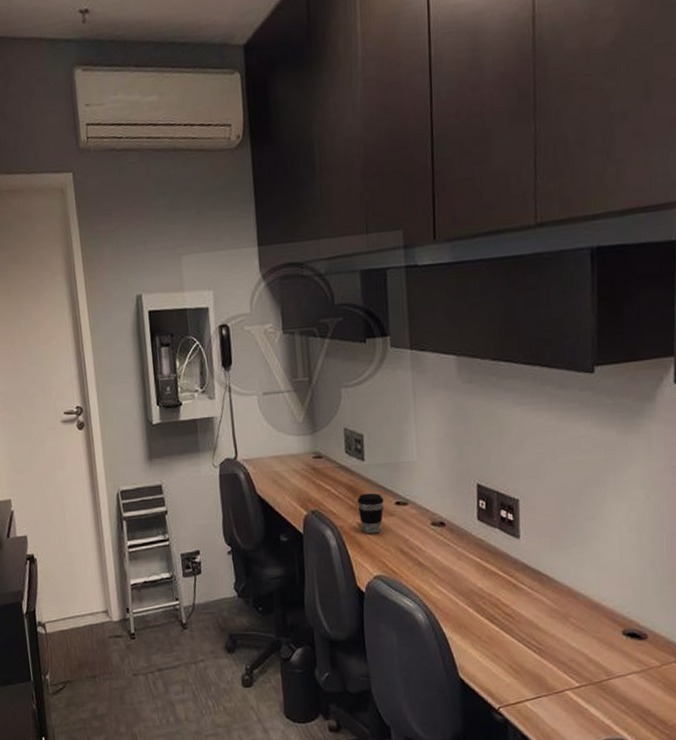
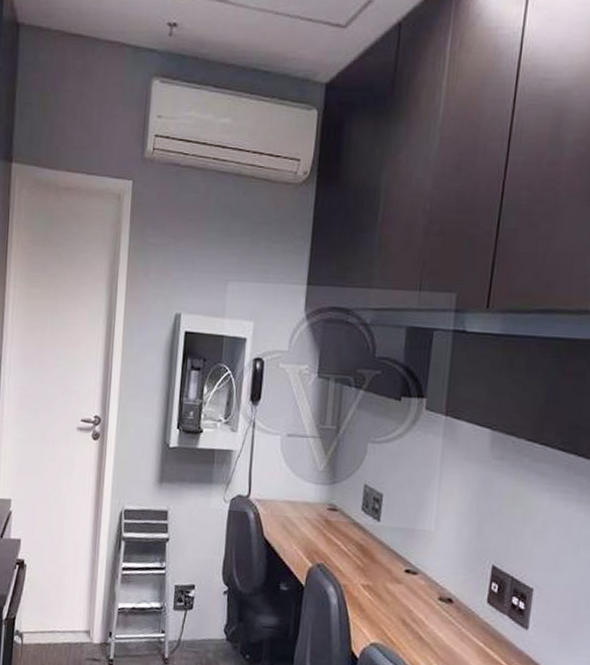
coffee cup: present [357,493,384,534] -> none [365,555,394,599]

